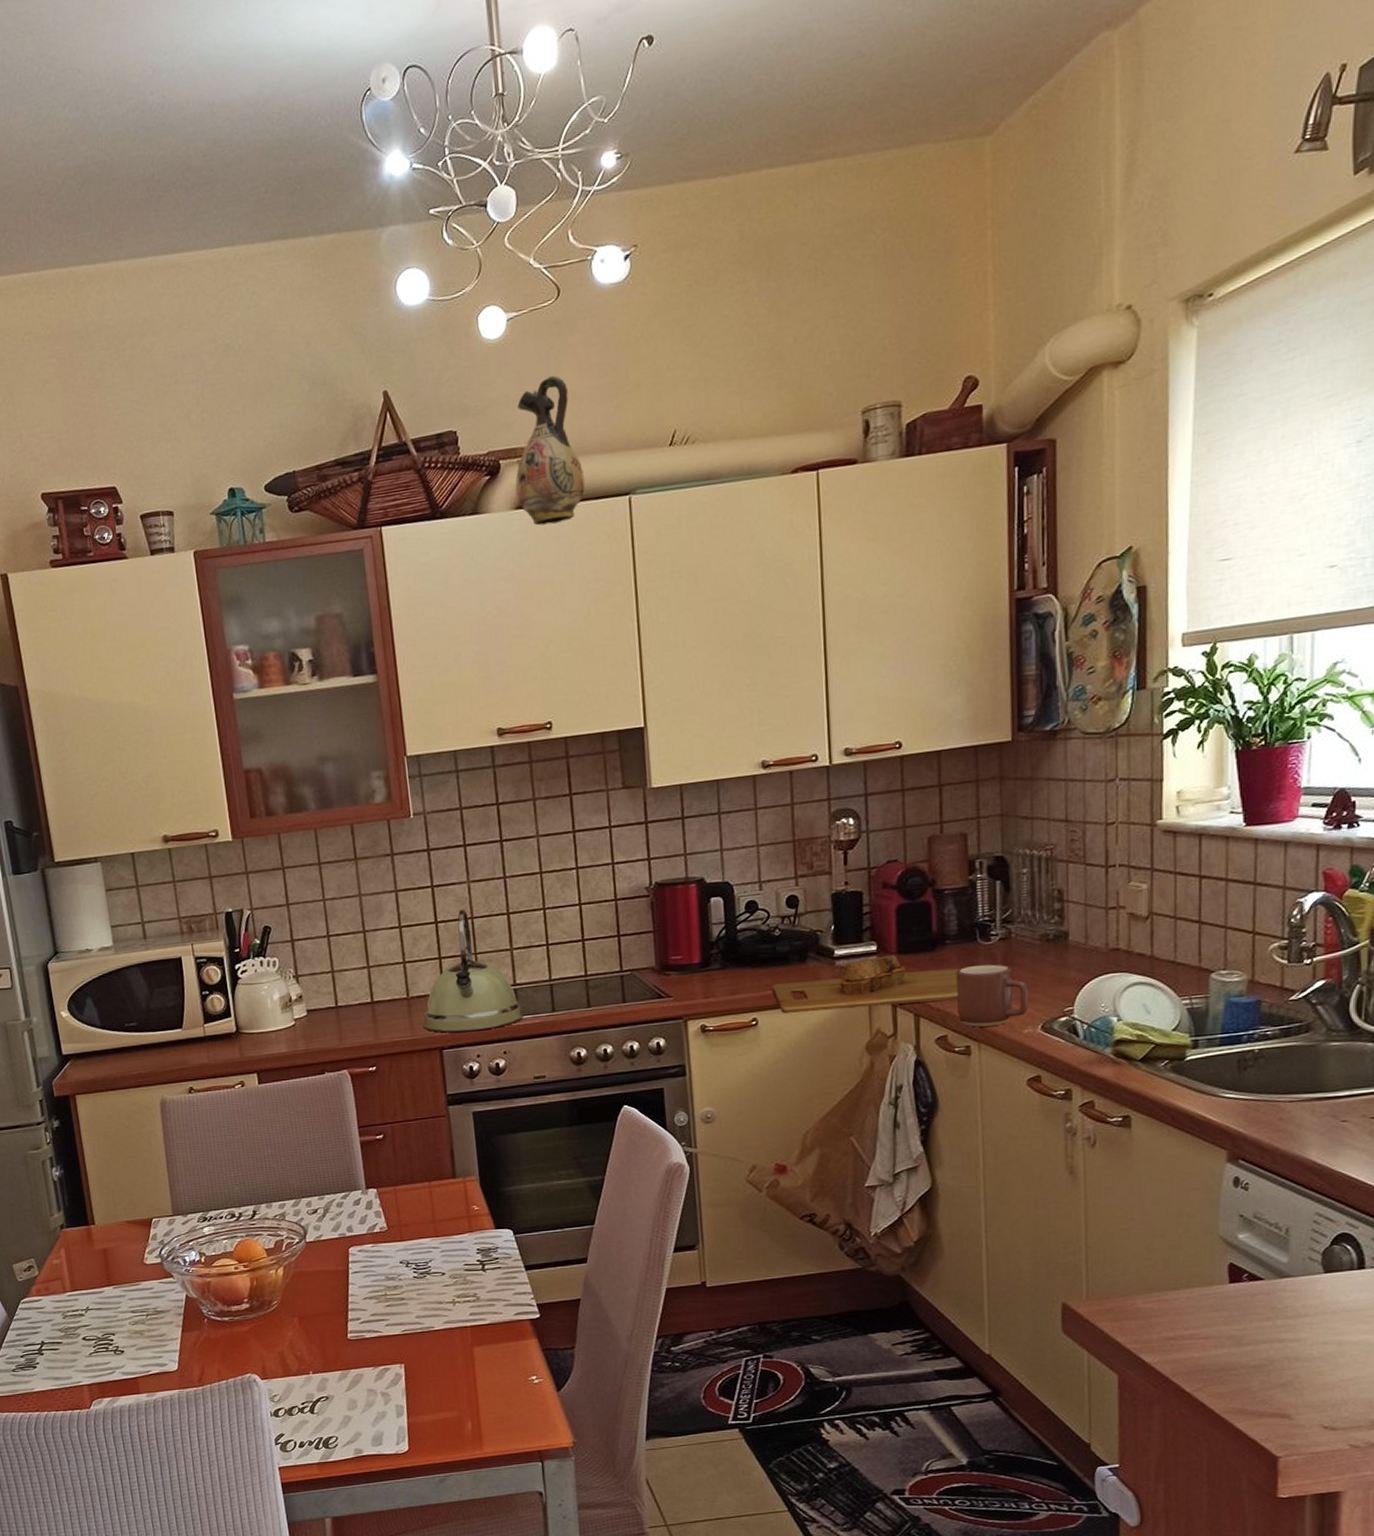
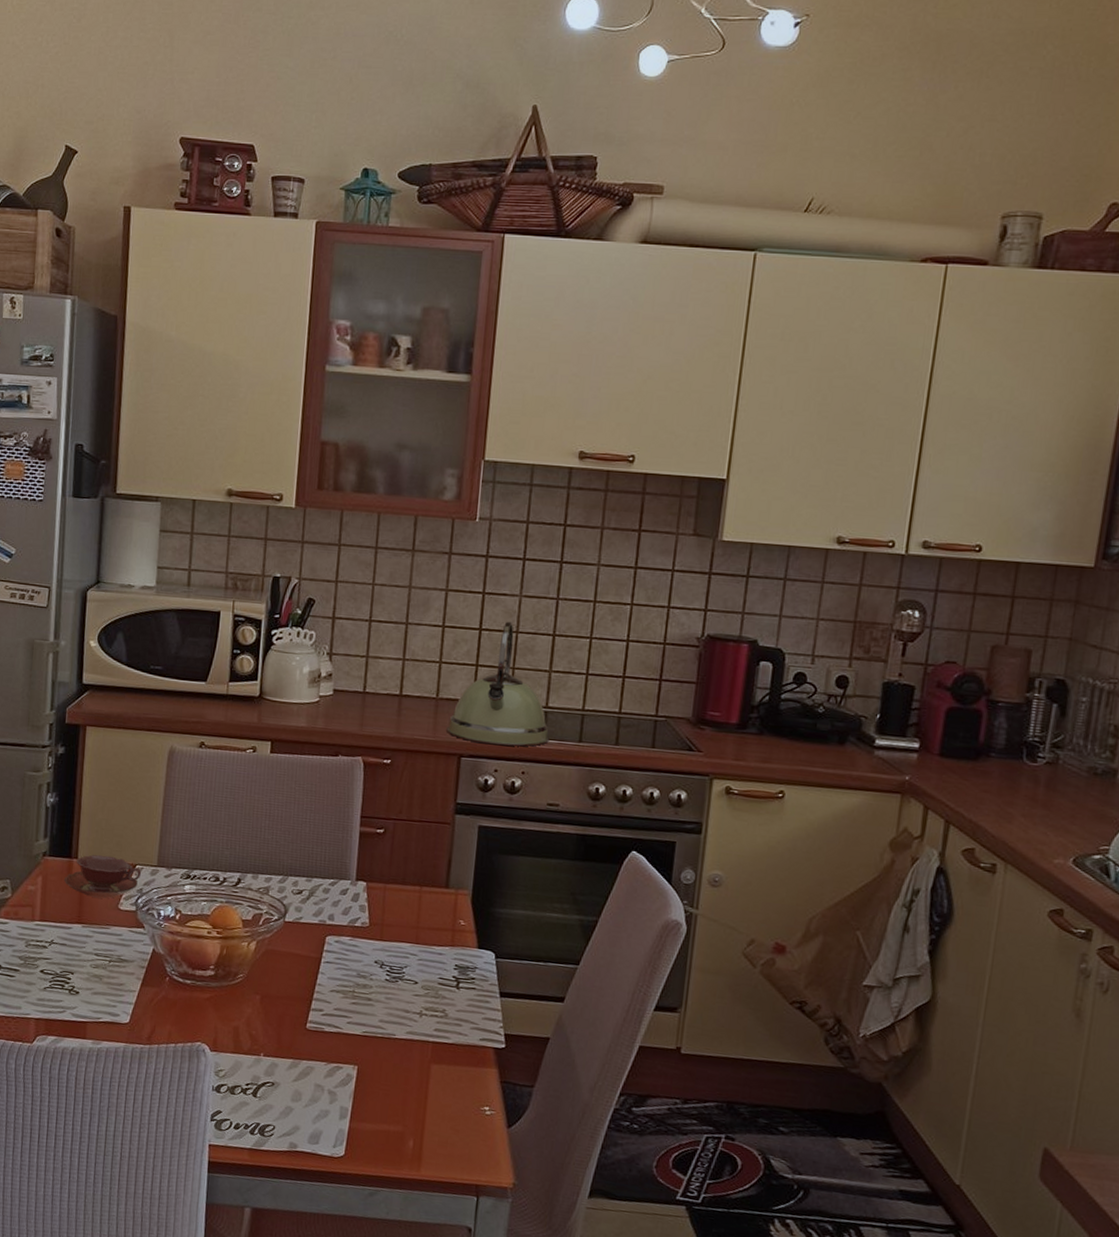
teacup: none [86,1215,160,1258] -> present [64,854,142,899]
ceramic jug: present [516,375,585,526] -> none [644,122,715,265]
cutting board: present [771,955,960,1014] -> none [805,753,1000,815]
mug: present [956,964,1029,1027] -> none [990,783,1067,850]

